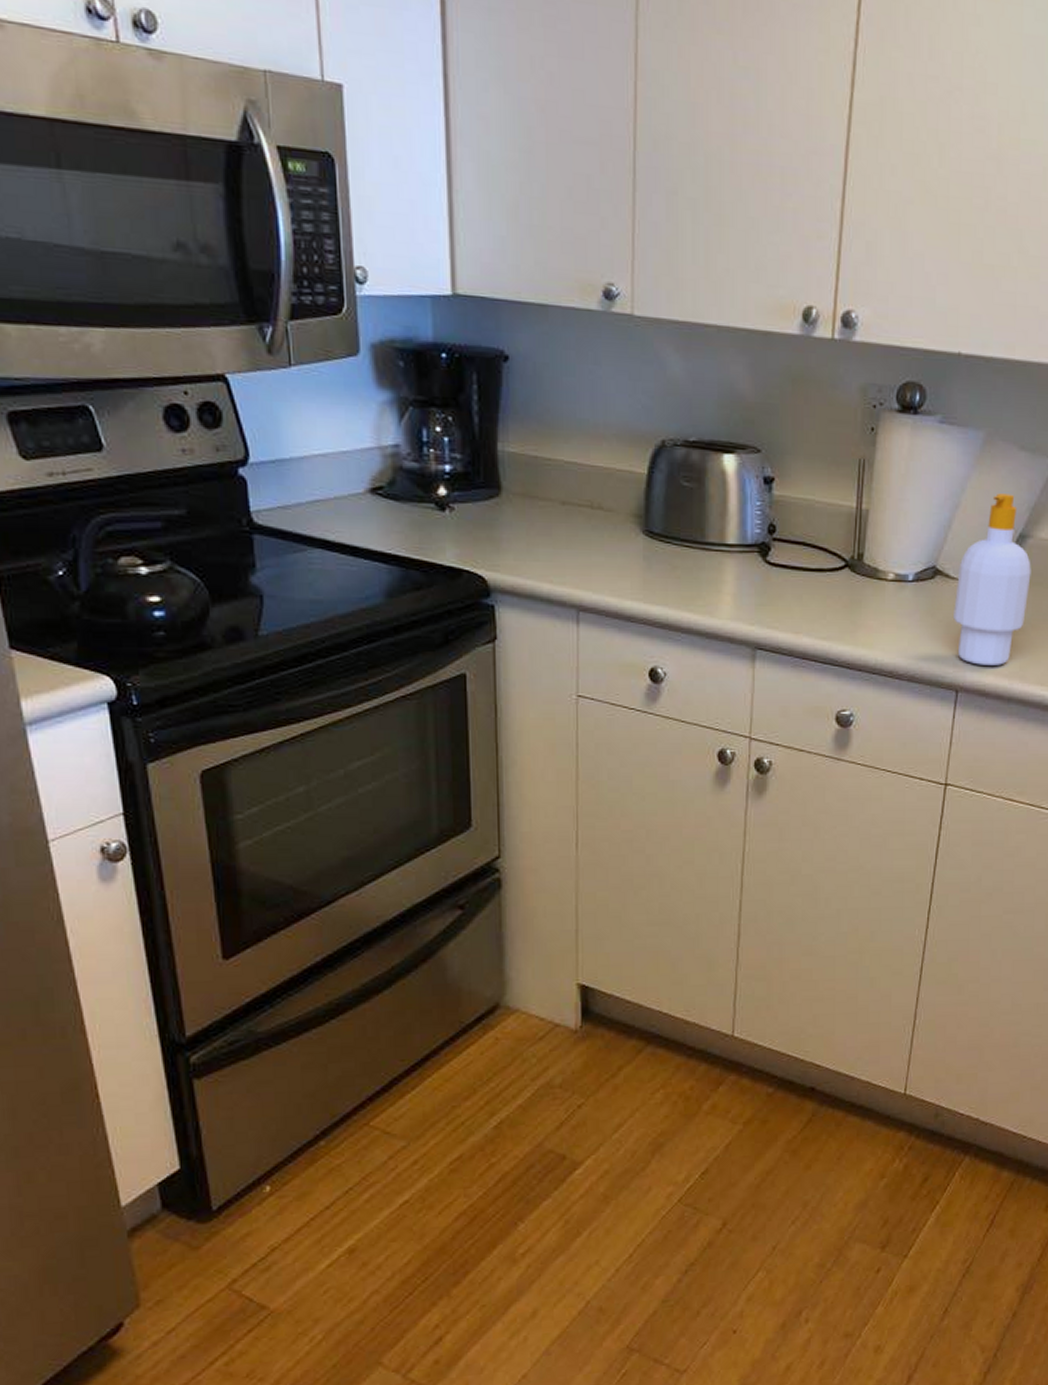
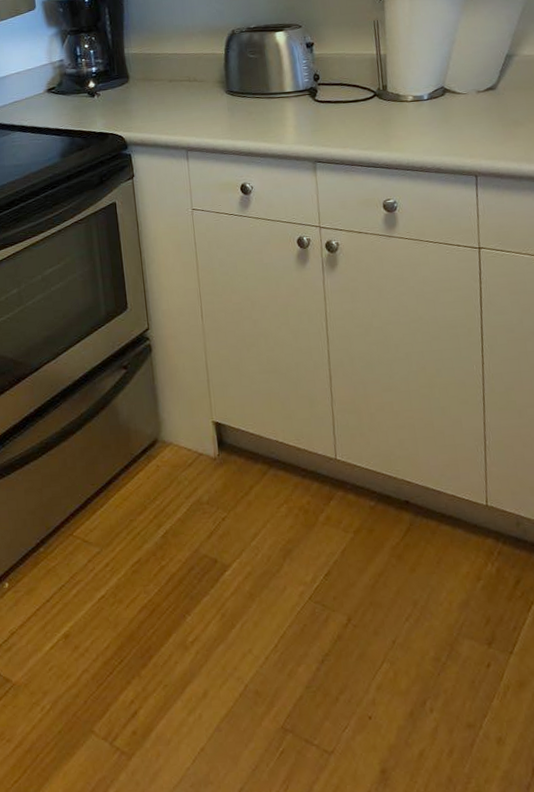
soap bottle: present [953,493,1031,665] -> none [462,27,522,155]

